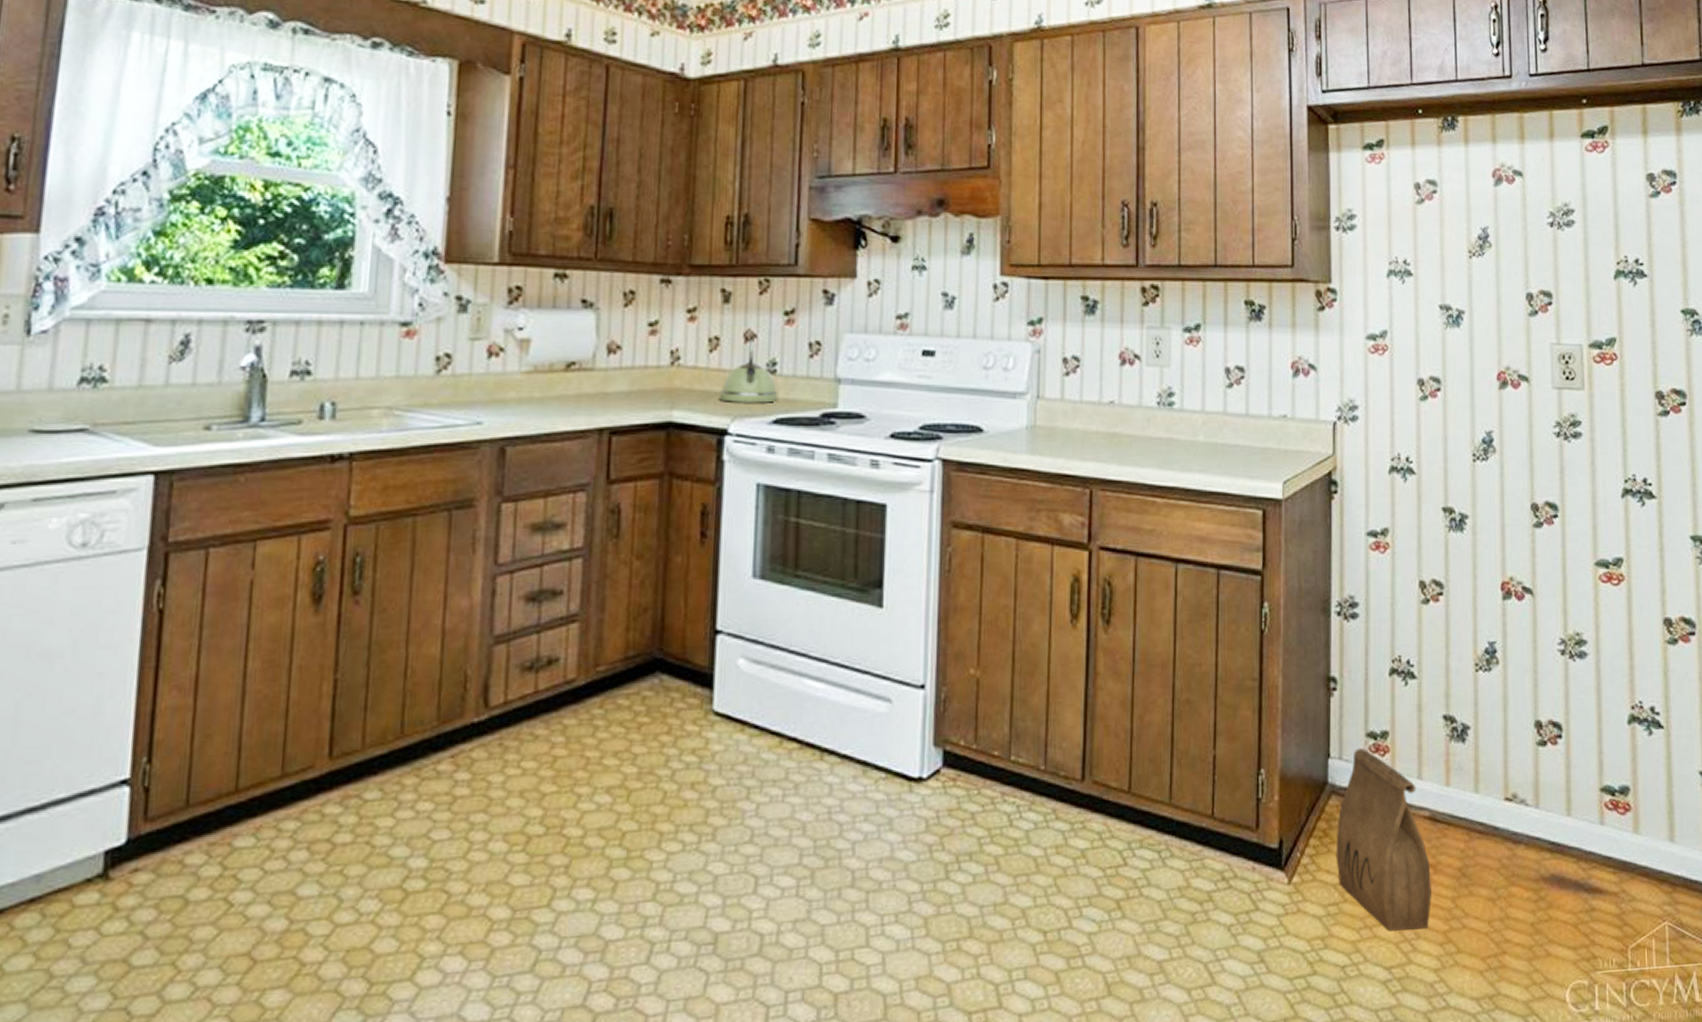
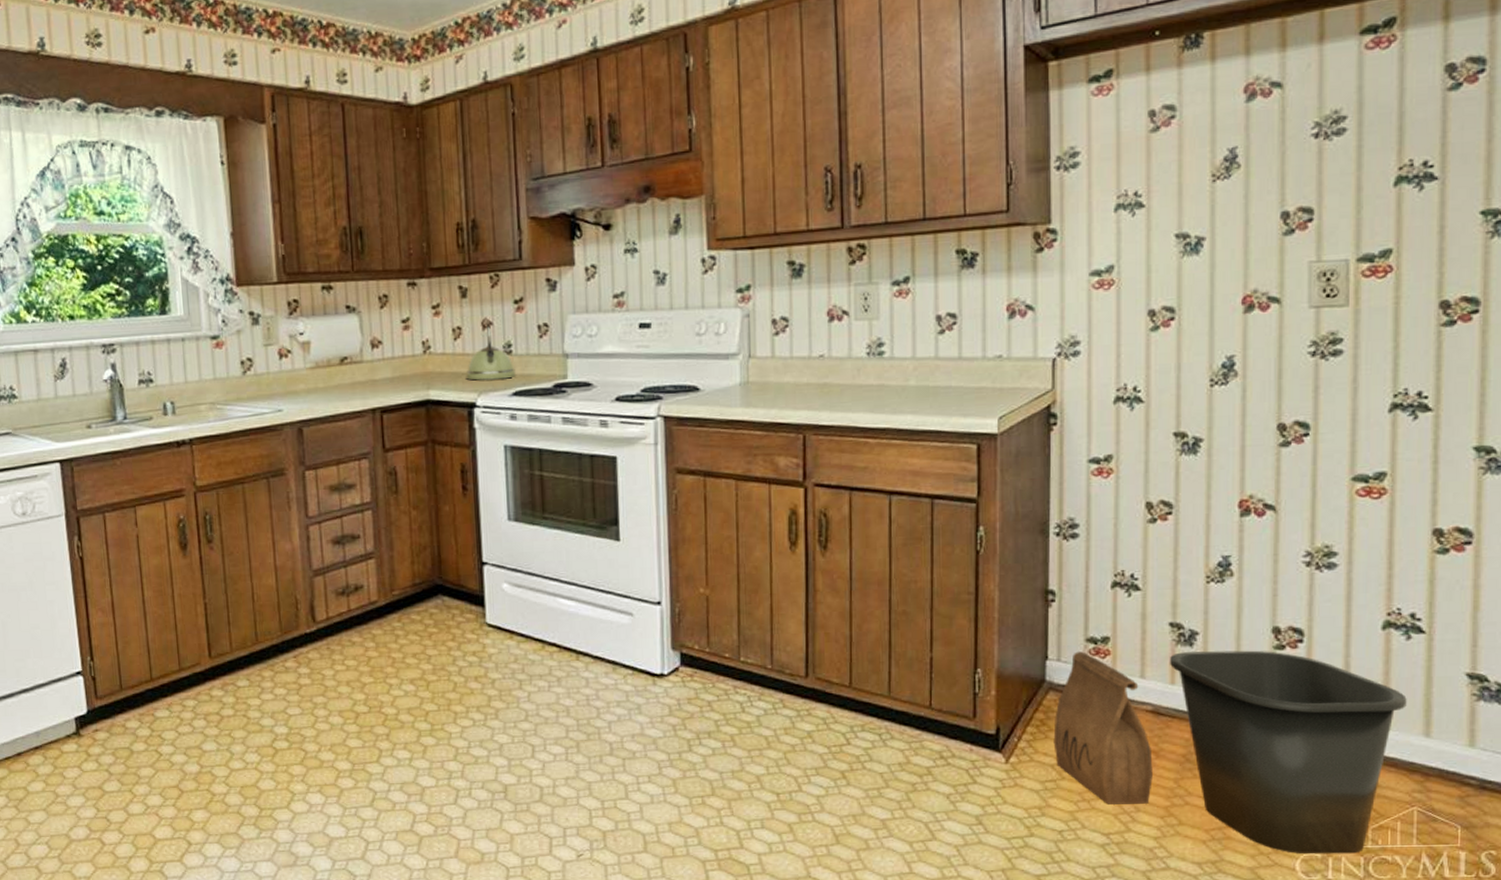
waste bin: none [1443,746,1653,982] -> present [1169,650,1407,854]

